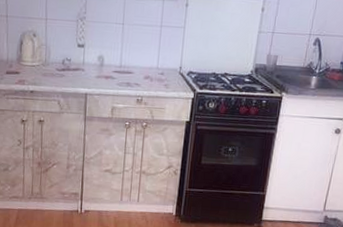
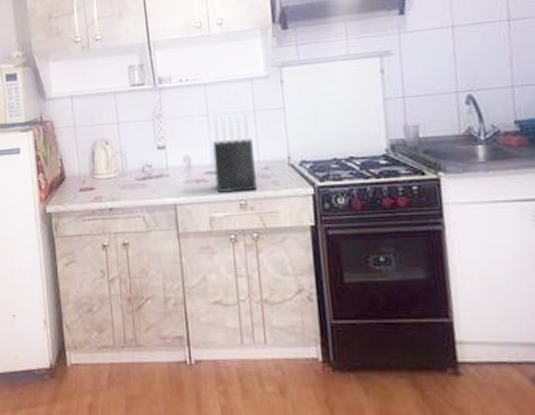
knife block: none [120,26,156,91] -> present [212,115,257,194]

